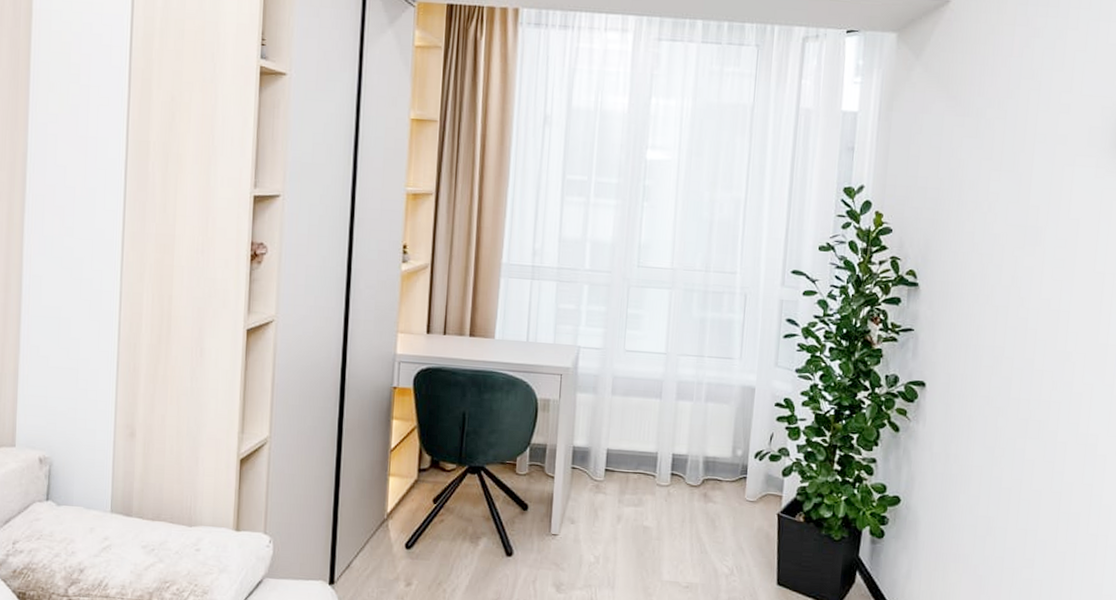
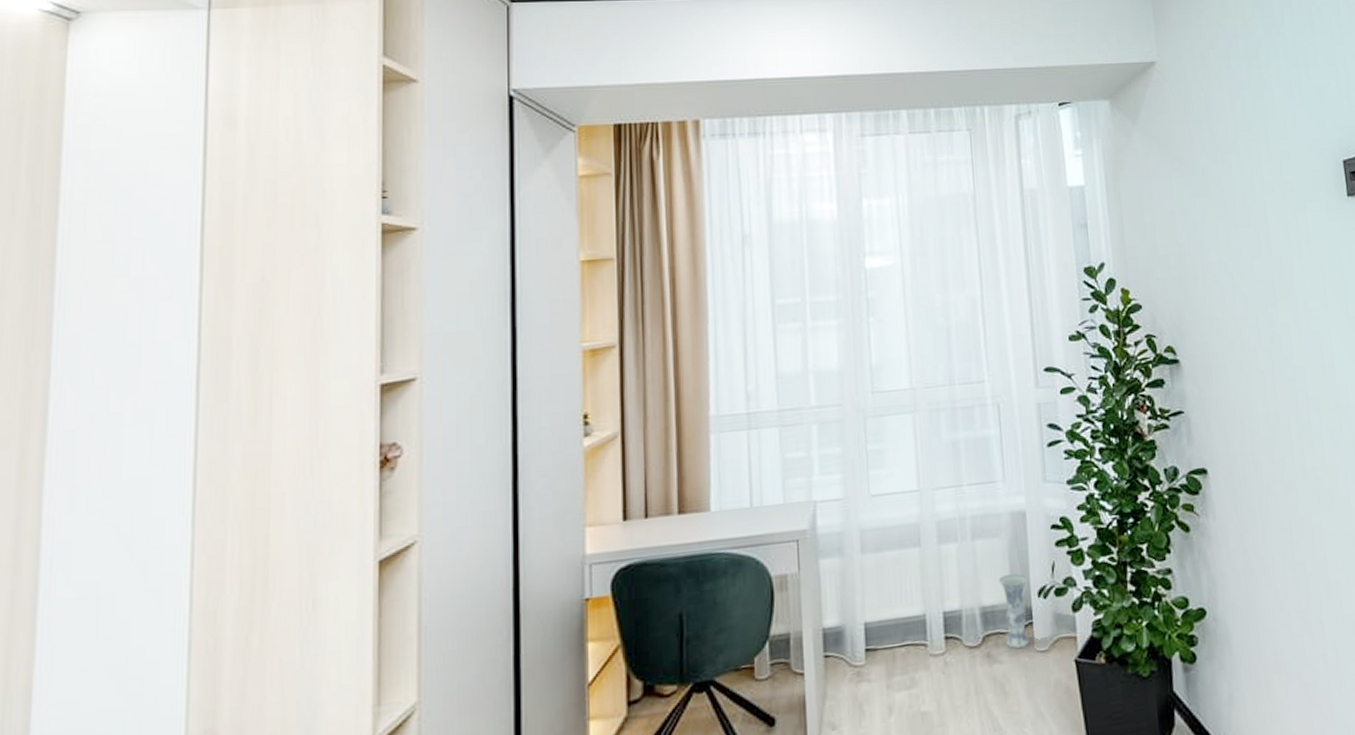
vase: none [722,435,749,495] -> present [998,573,1029,649]

